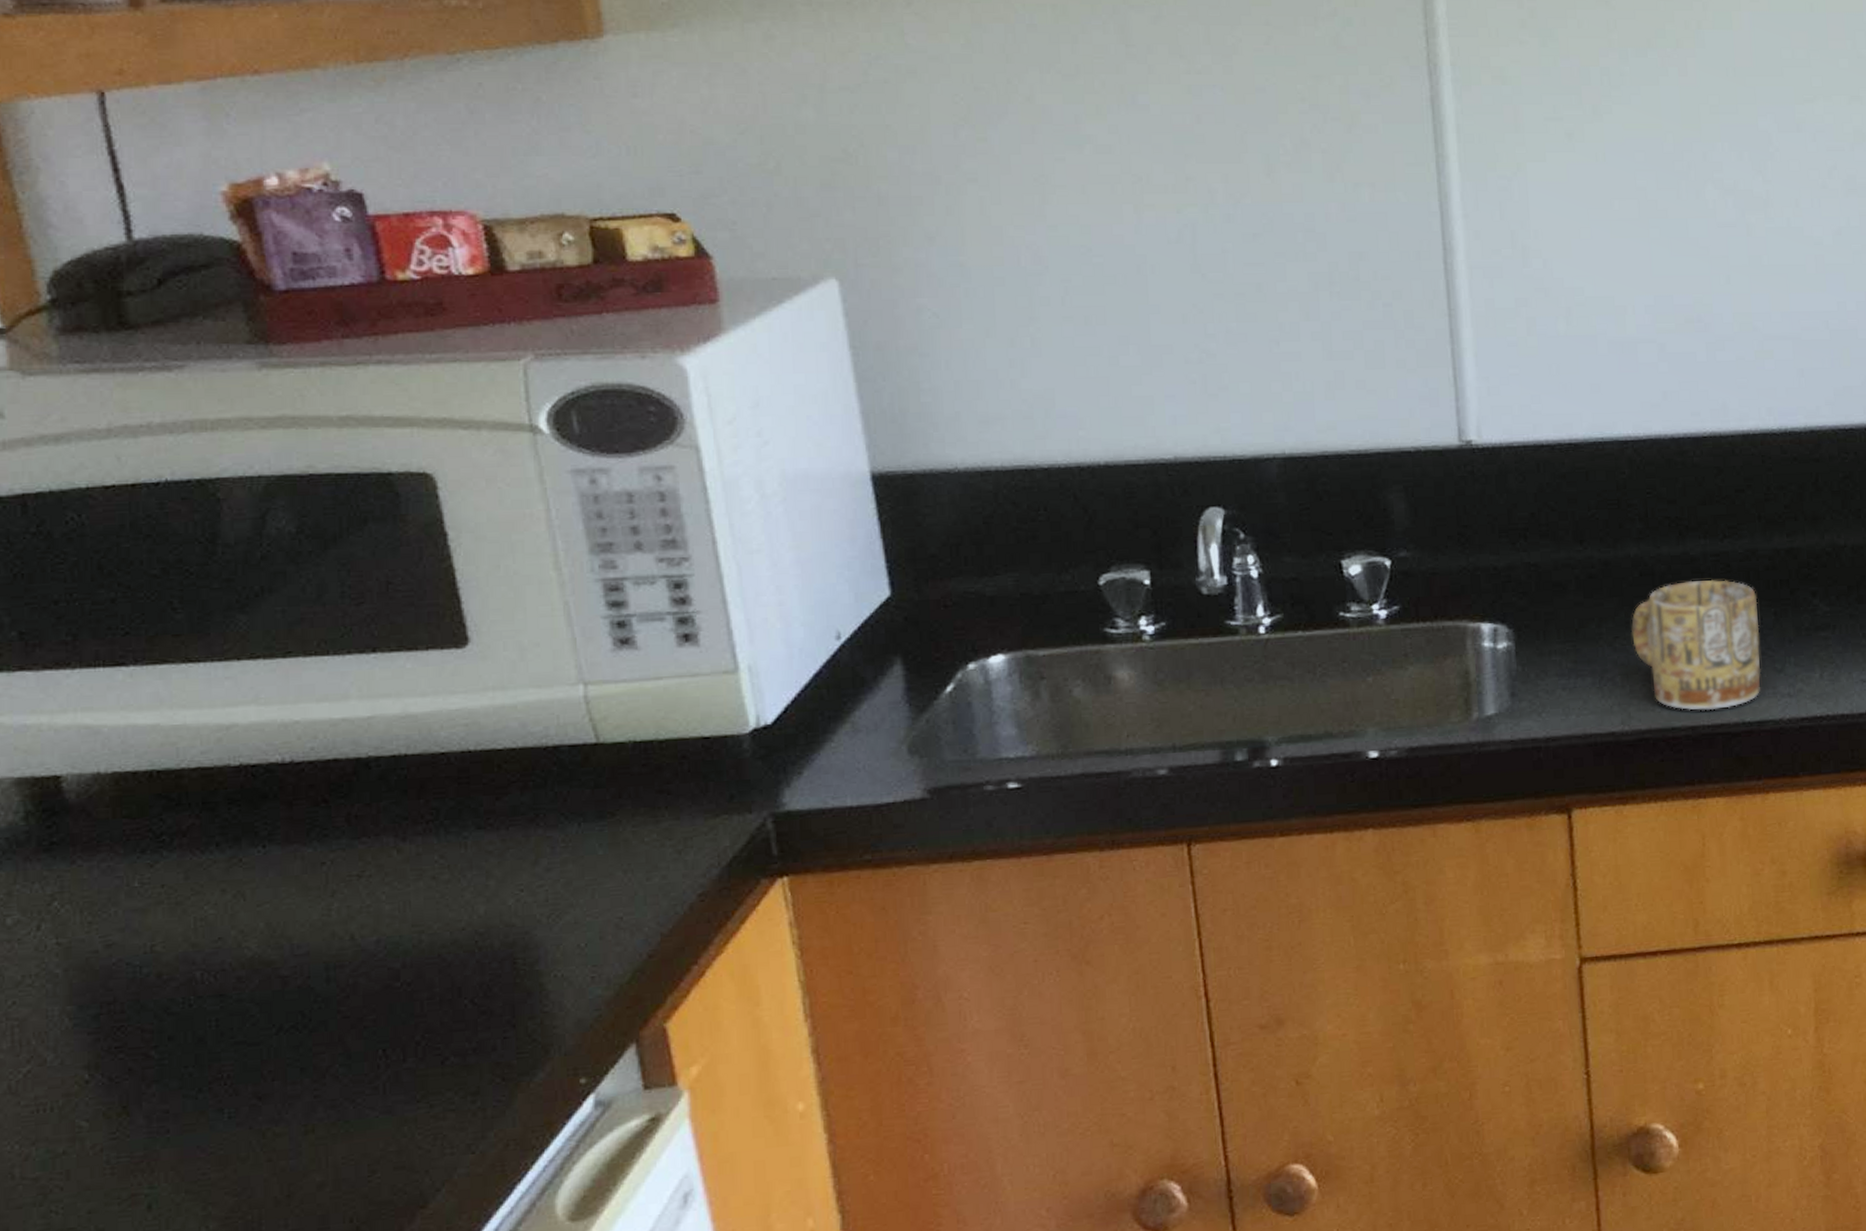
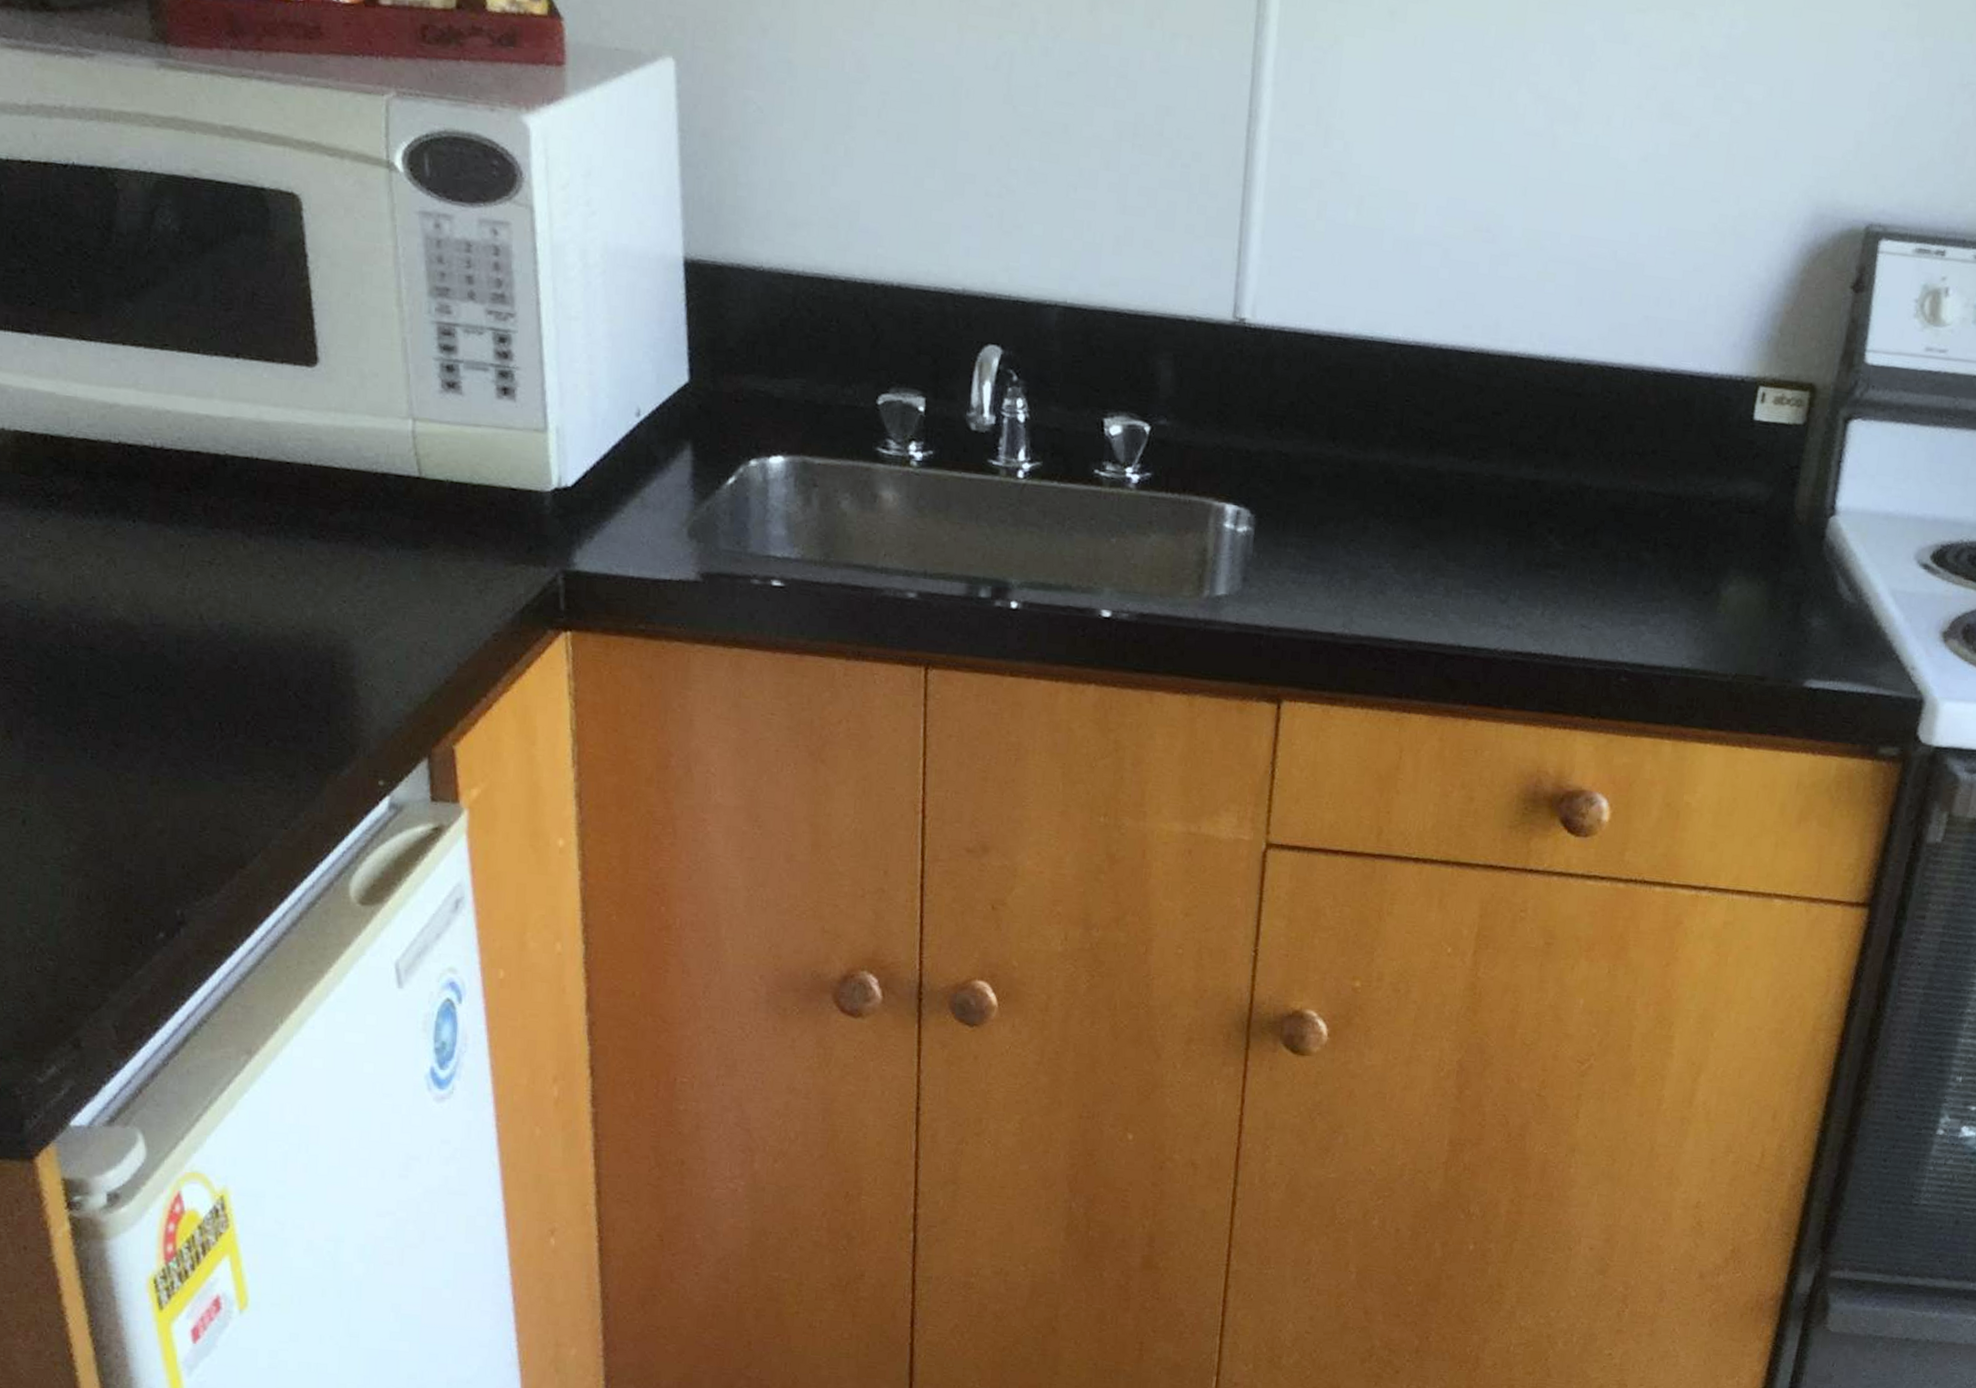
mug: present [1631,580,1761,711] -> none [1367,496,1494,630]

